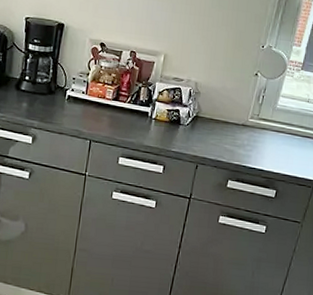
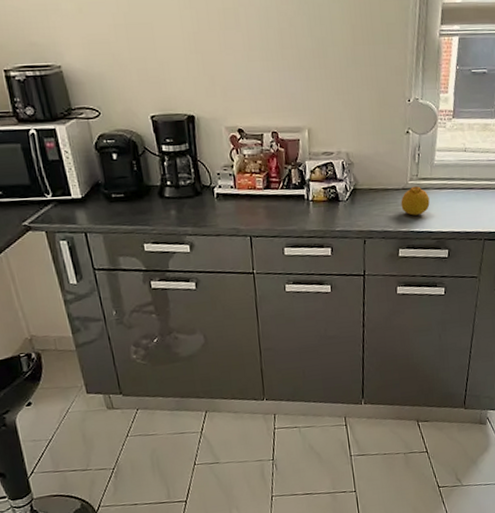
fruit: none [238,124,266,152] -> present [401,186,430,216]

